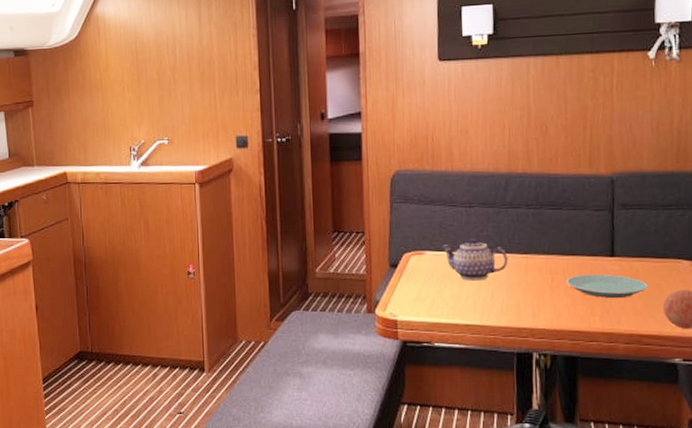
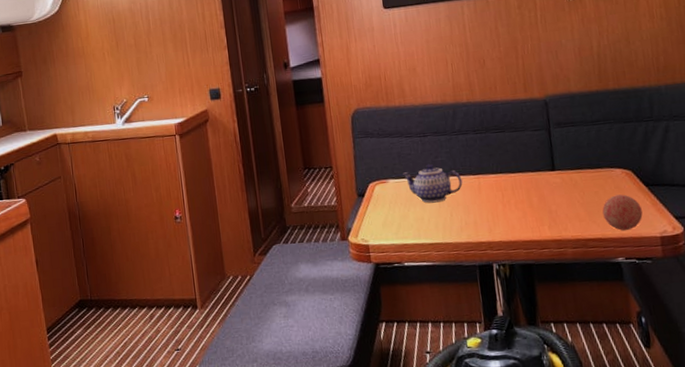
plate: present [566,274,648,299] -> none [515,187,588,209]

